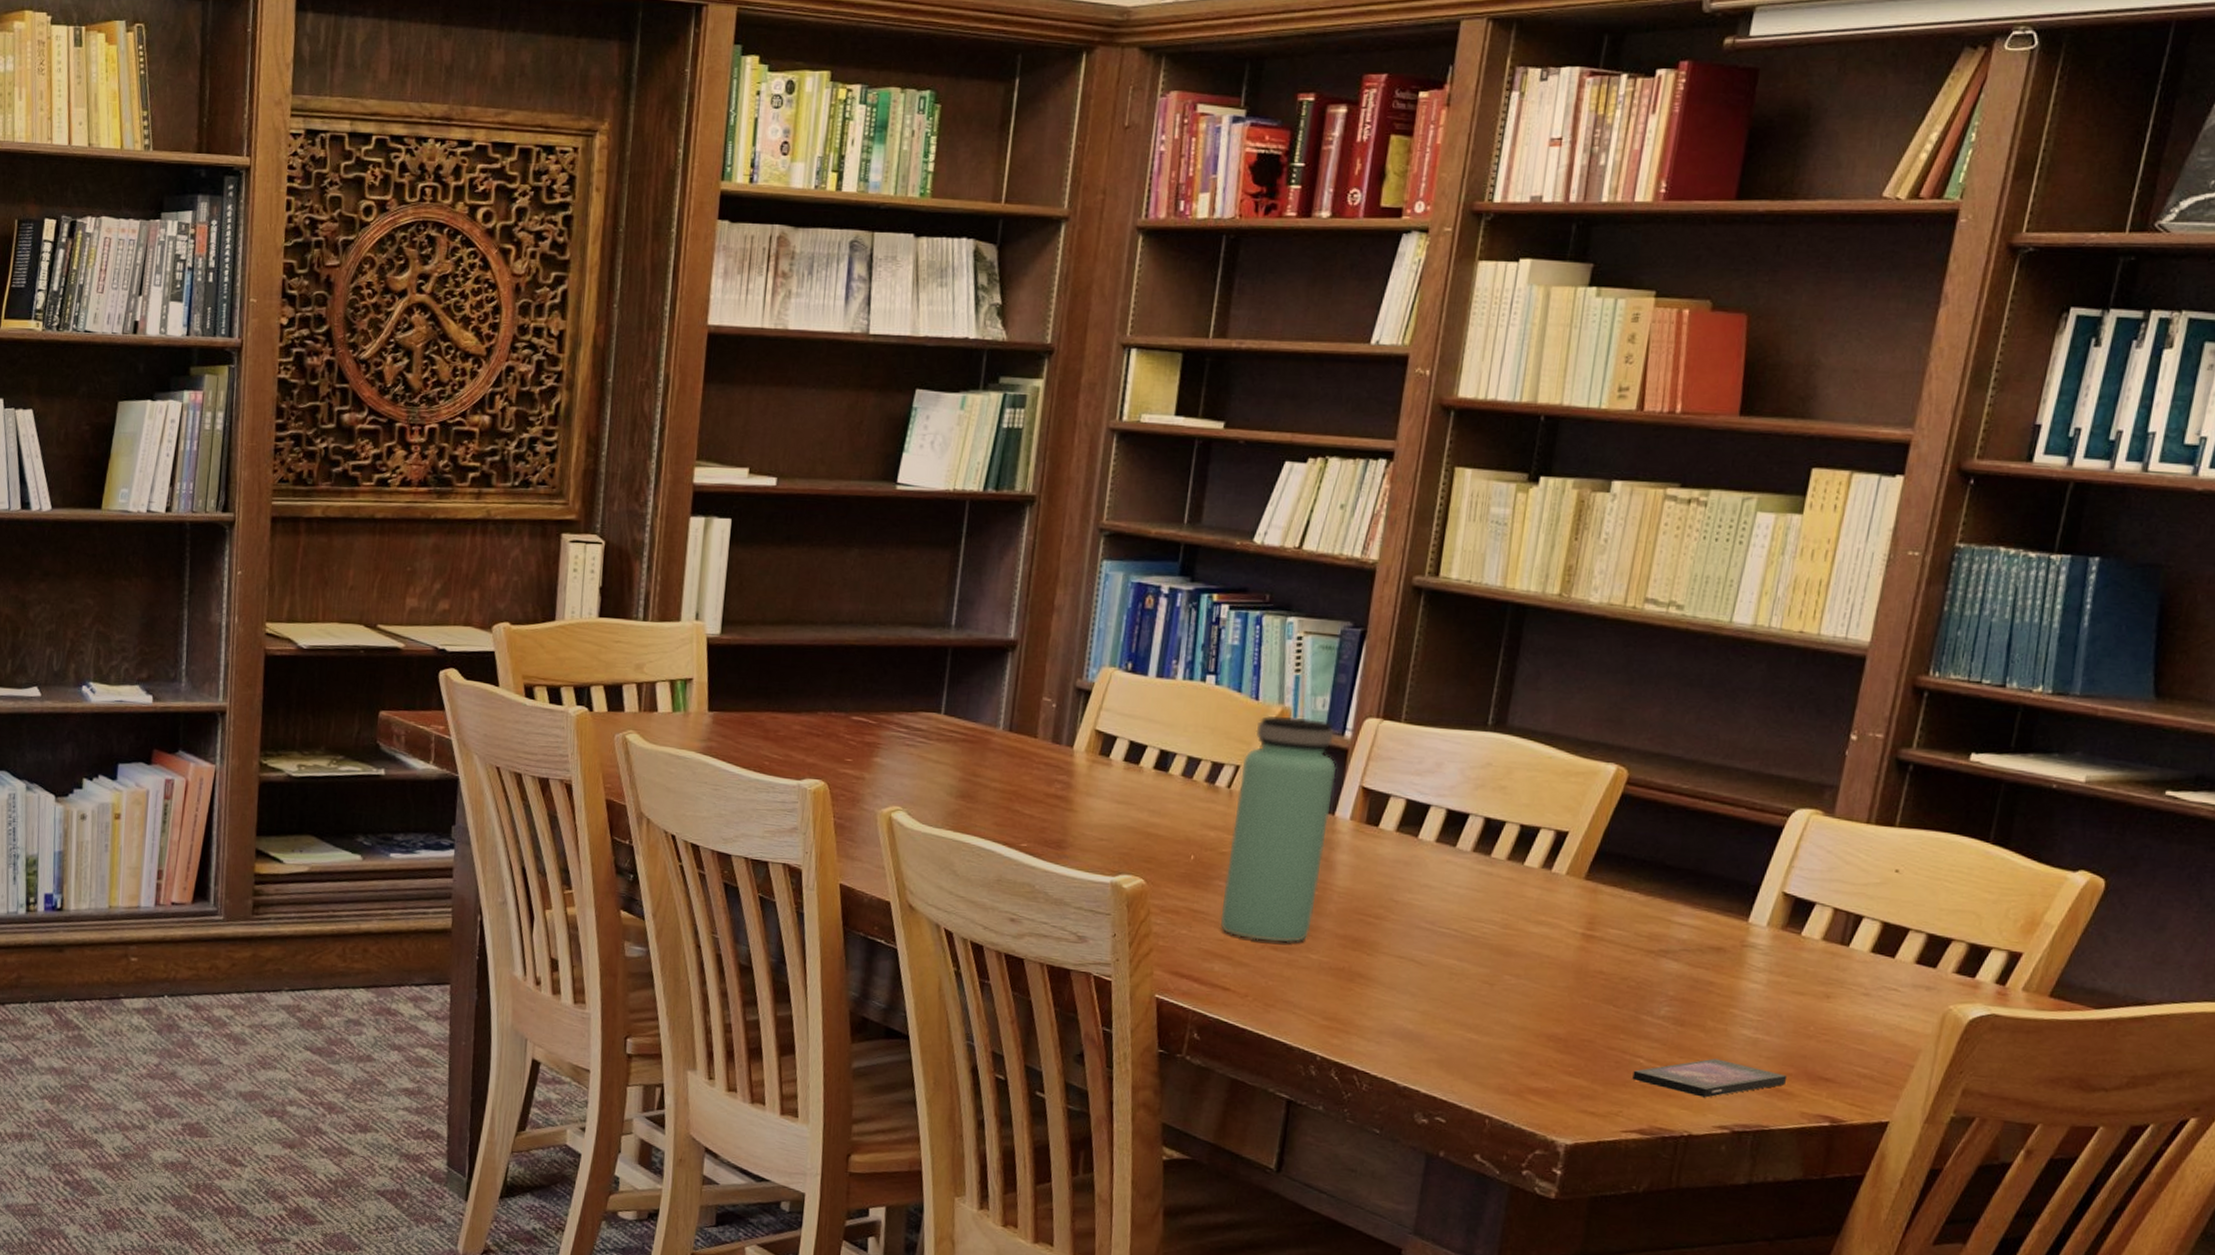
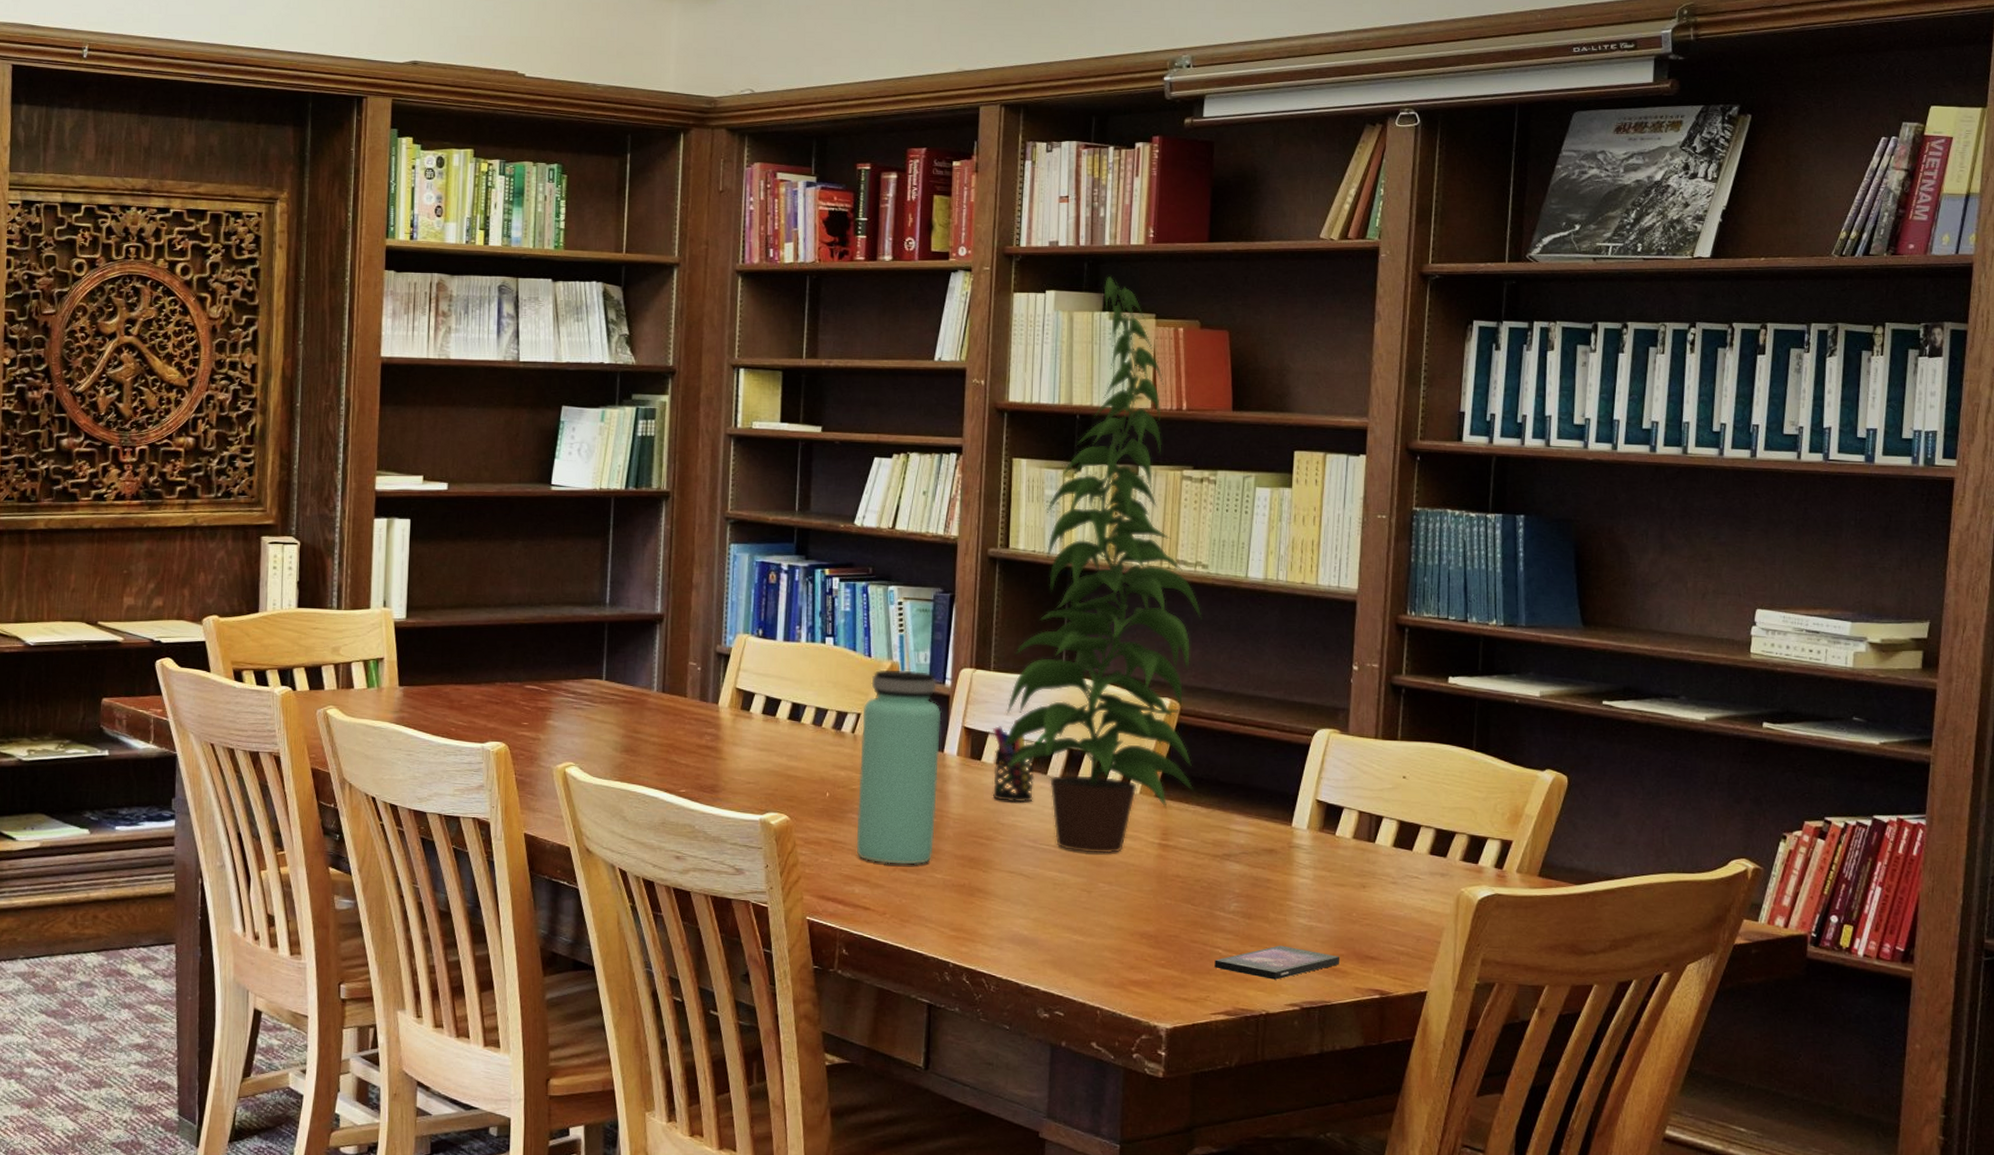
pen holder: none [1387,781,1460,878] -> present [992,720,1046,803]
plant: none [1401,242,1669,942] -> present [999,276,1202,854]

